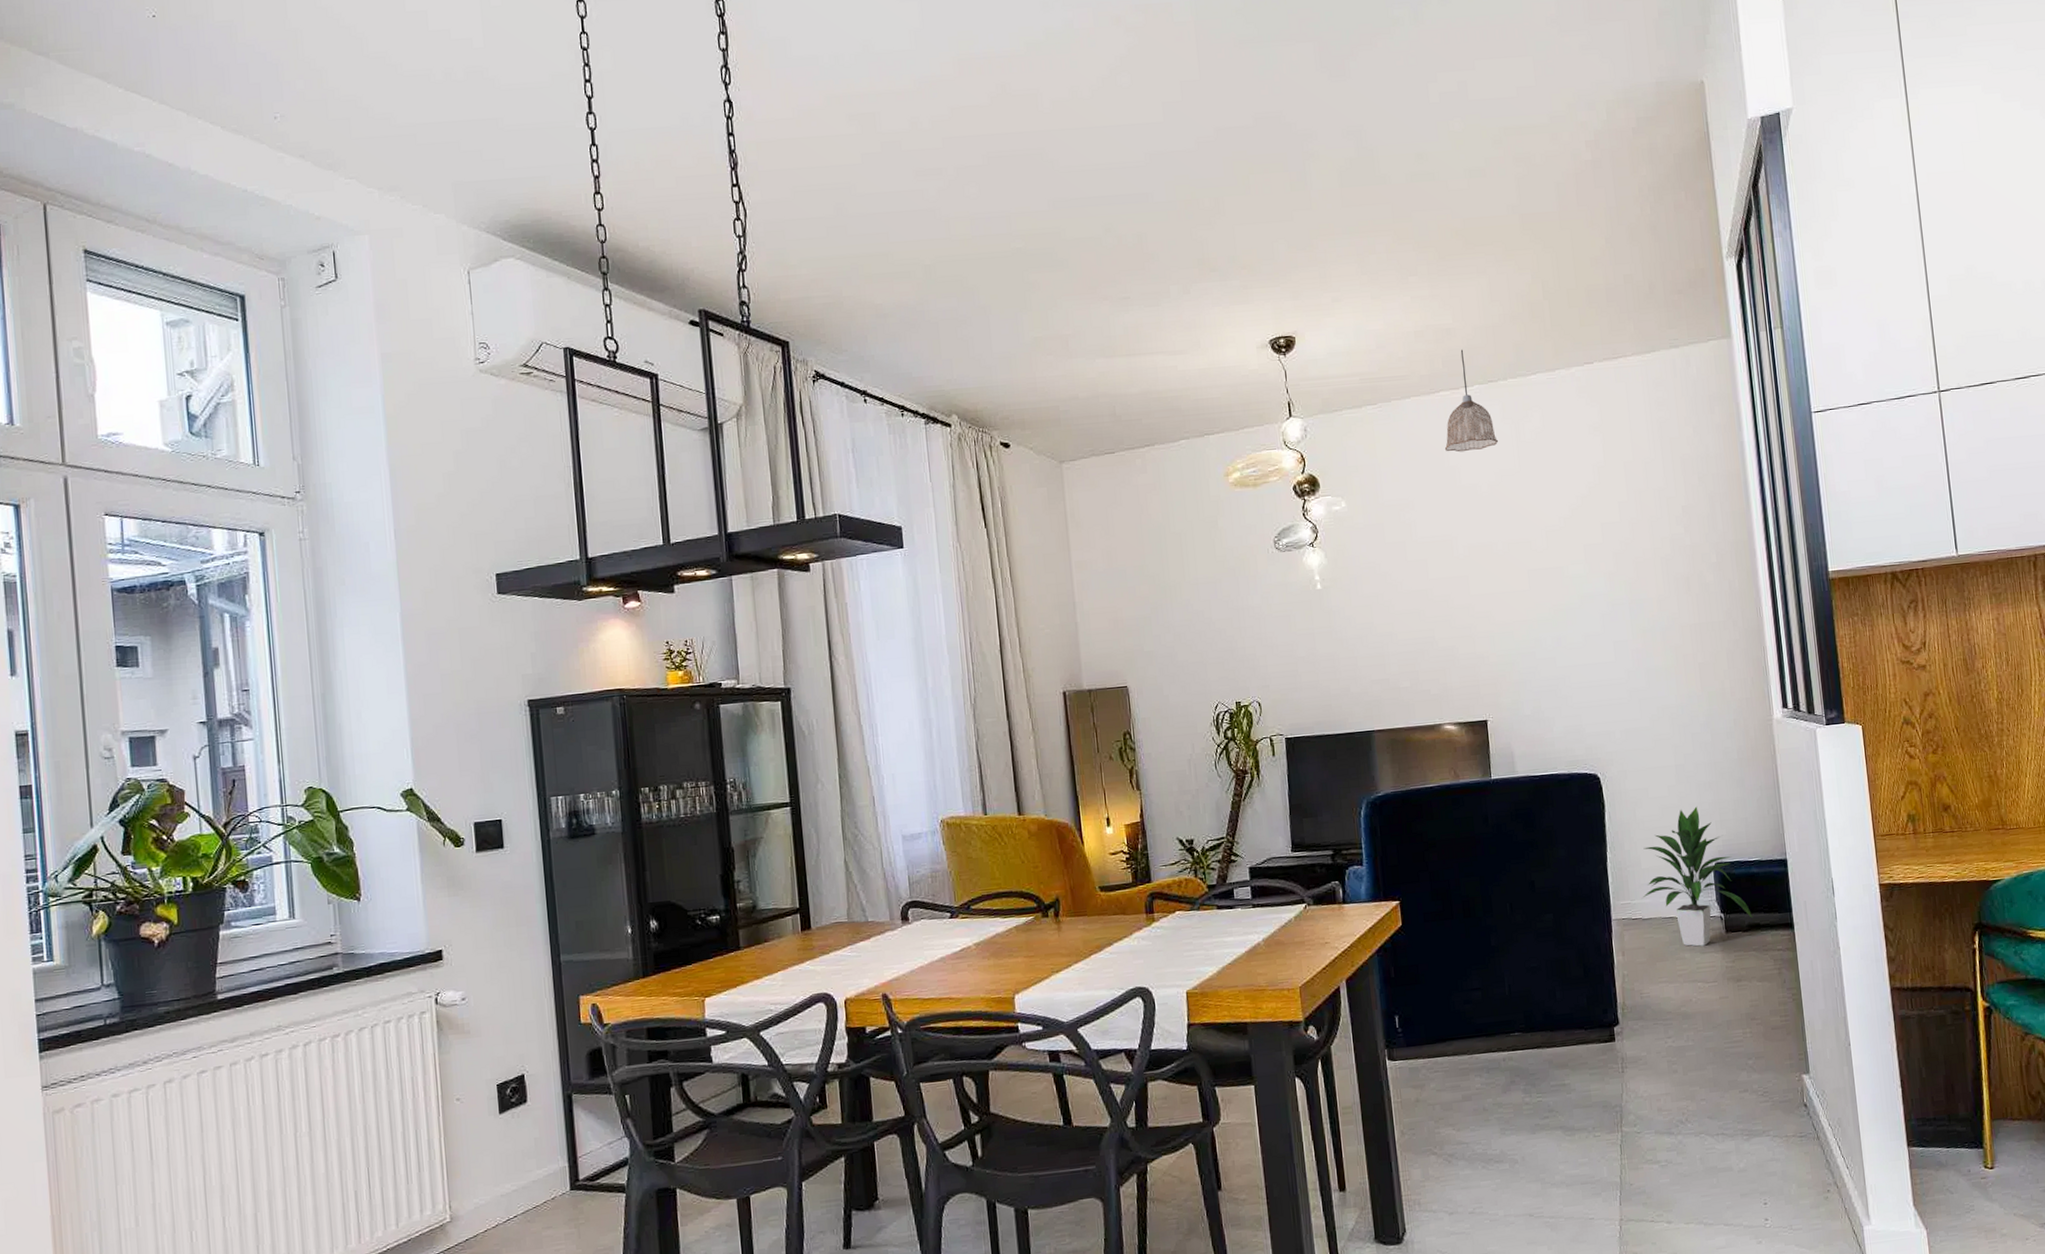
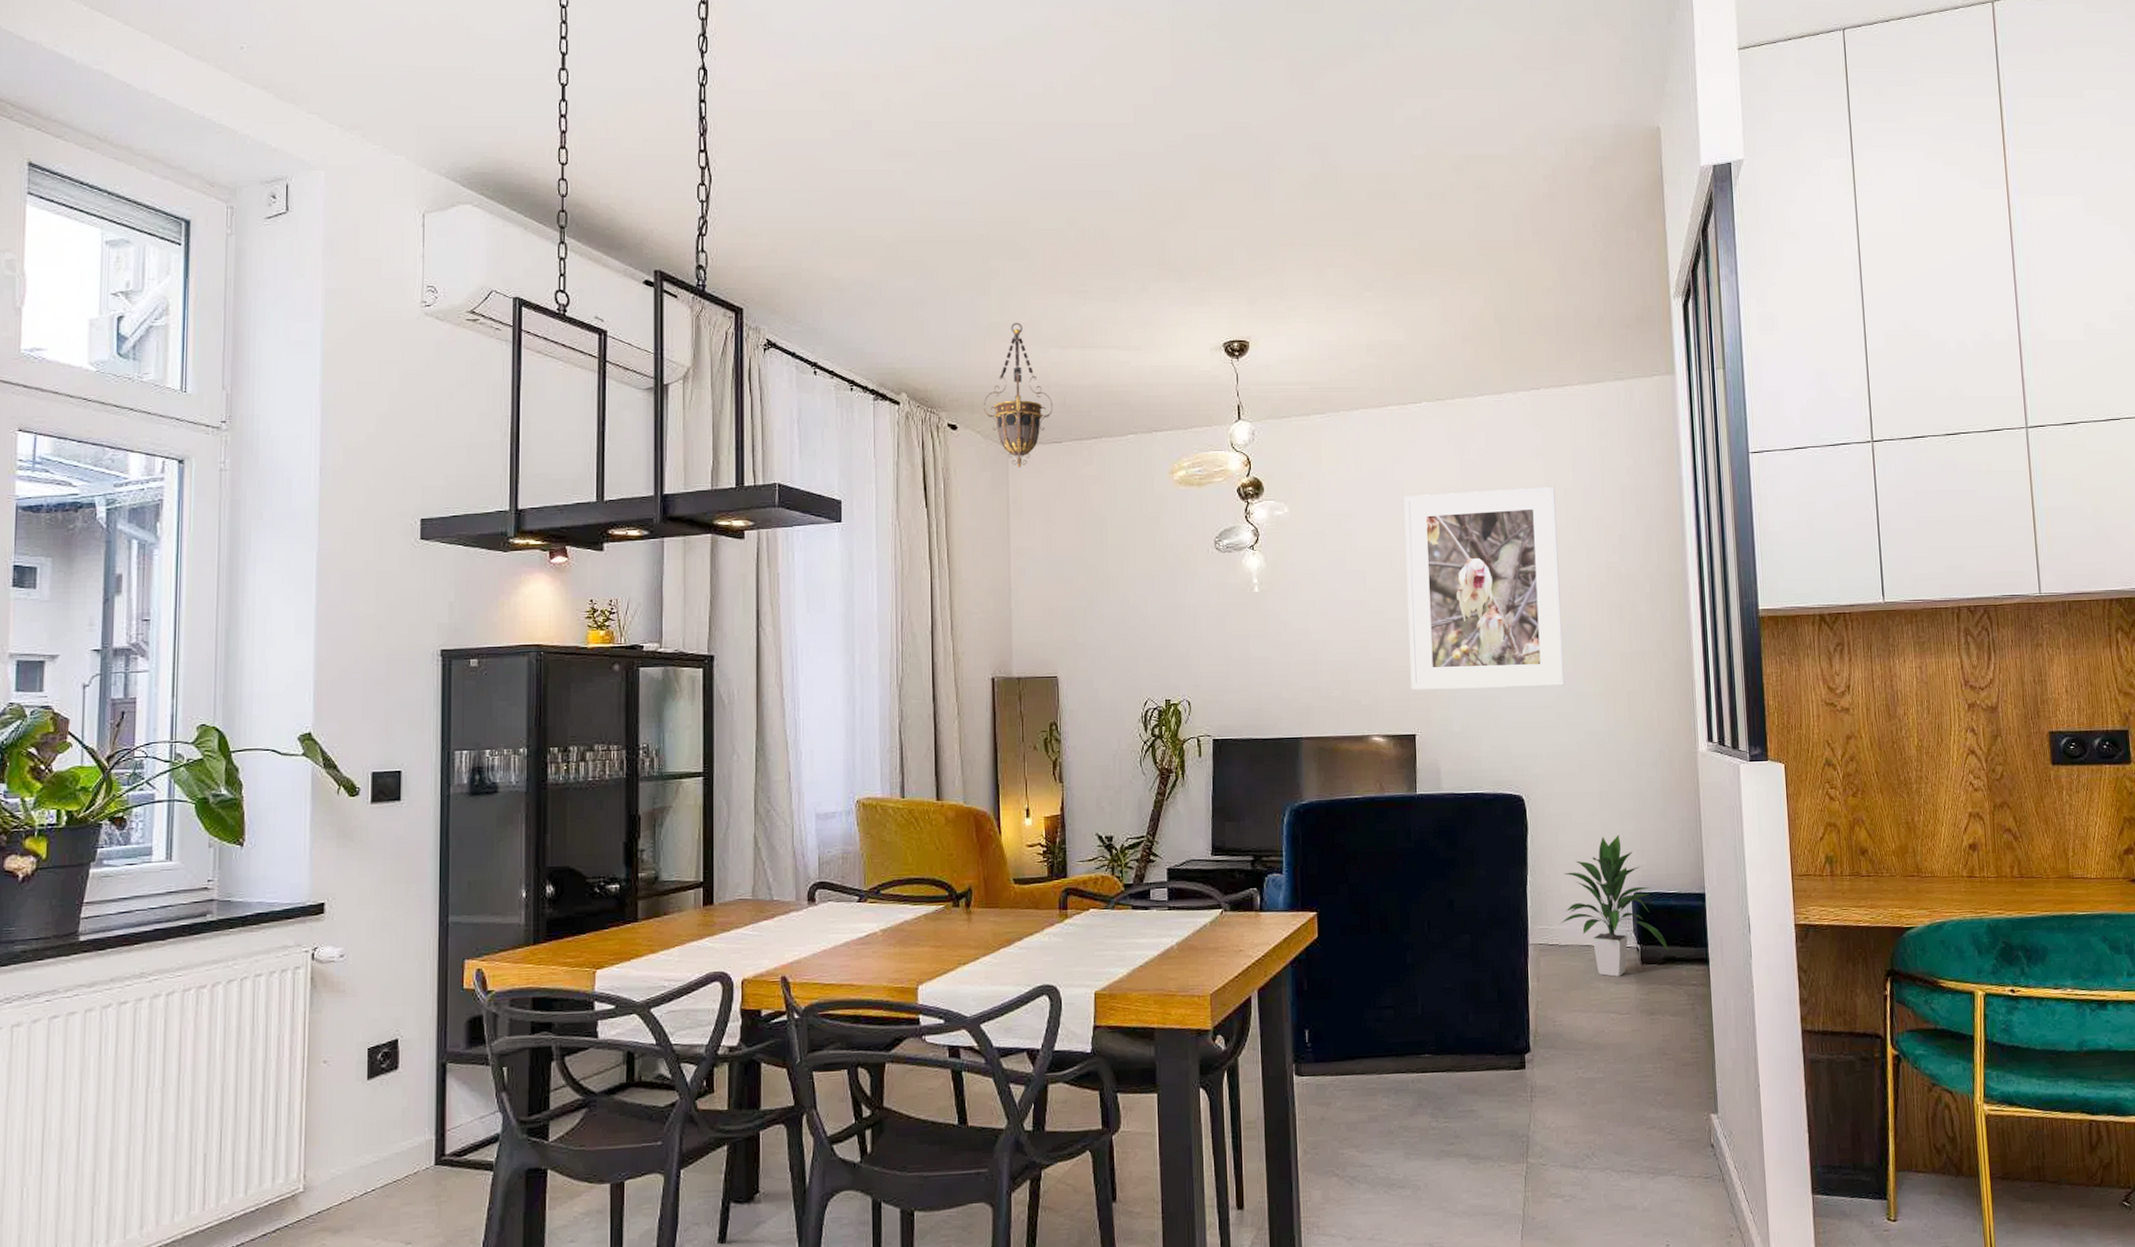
hanging lantern: none [1034,334,1103,481] -> present [983,322,1052,468]
pendant lamp: present [1444,349,1499,452] -> none [1389,366,1443,467]
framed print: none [1461,461,1635,677] -> present [1404,486,1565,690]

